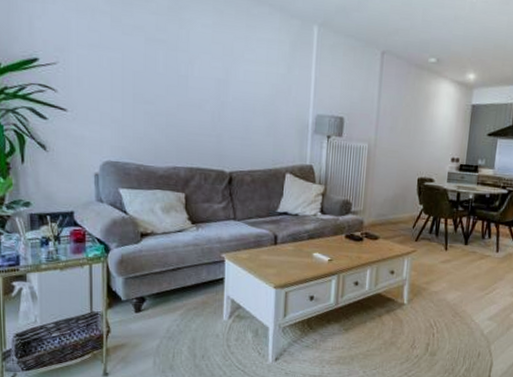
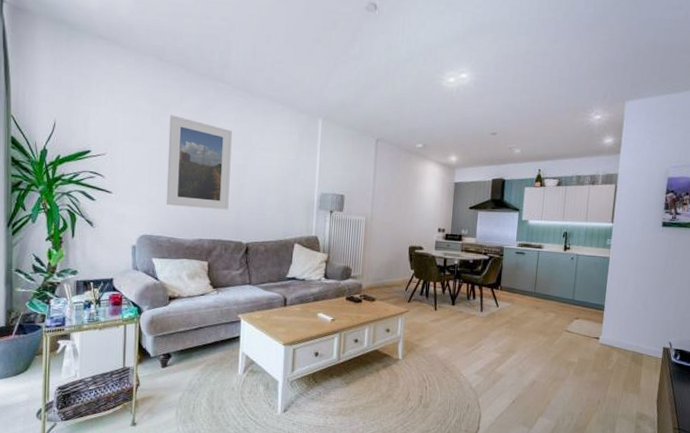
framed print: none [133,16,210,133] -> present [166,115,232,210]

